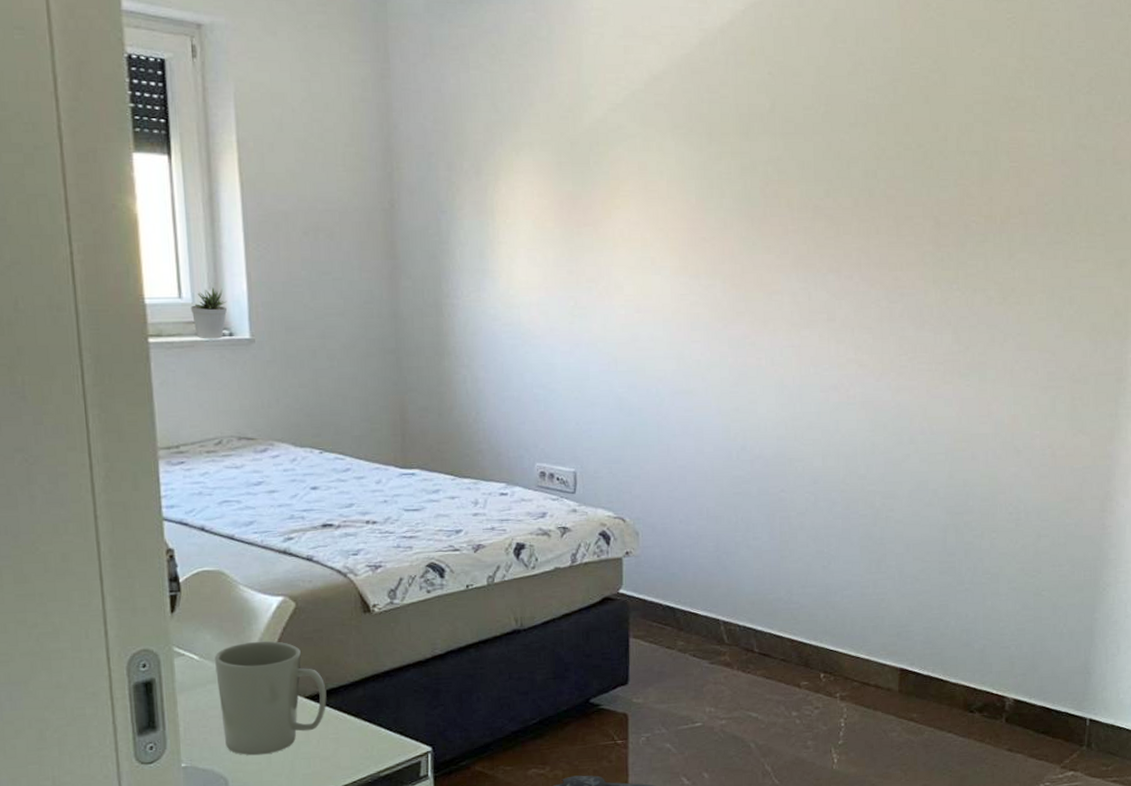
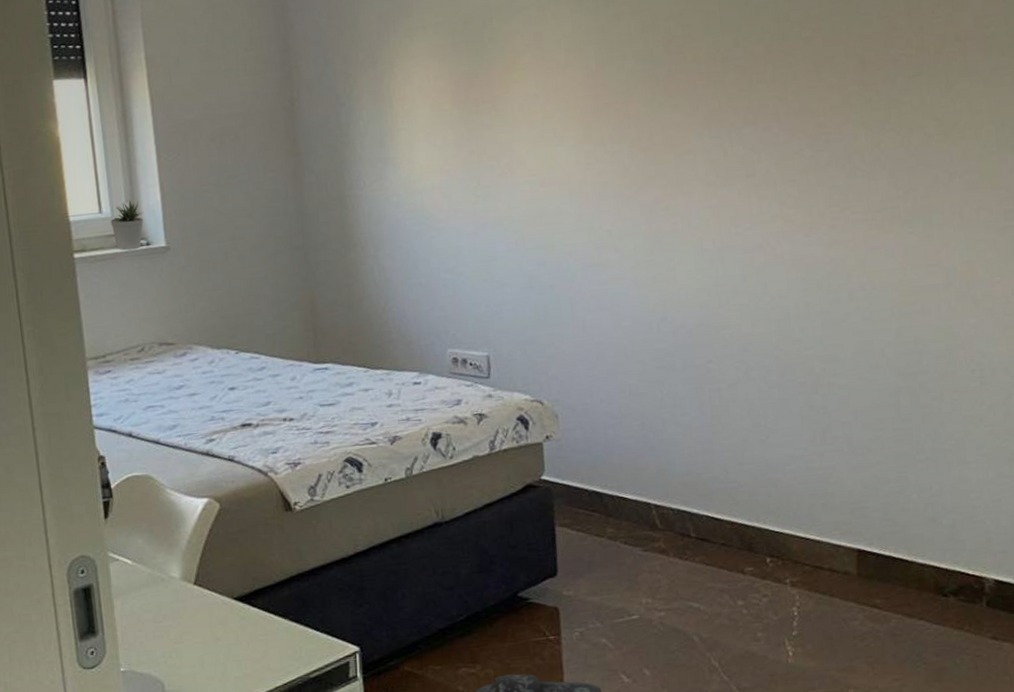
mug: present [215,641,327,756] -> none [147,543,255,659]

